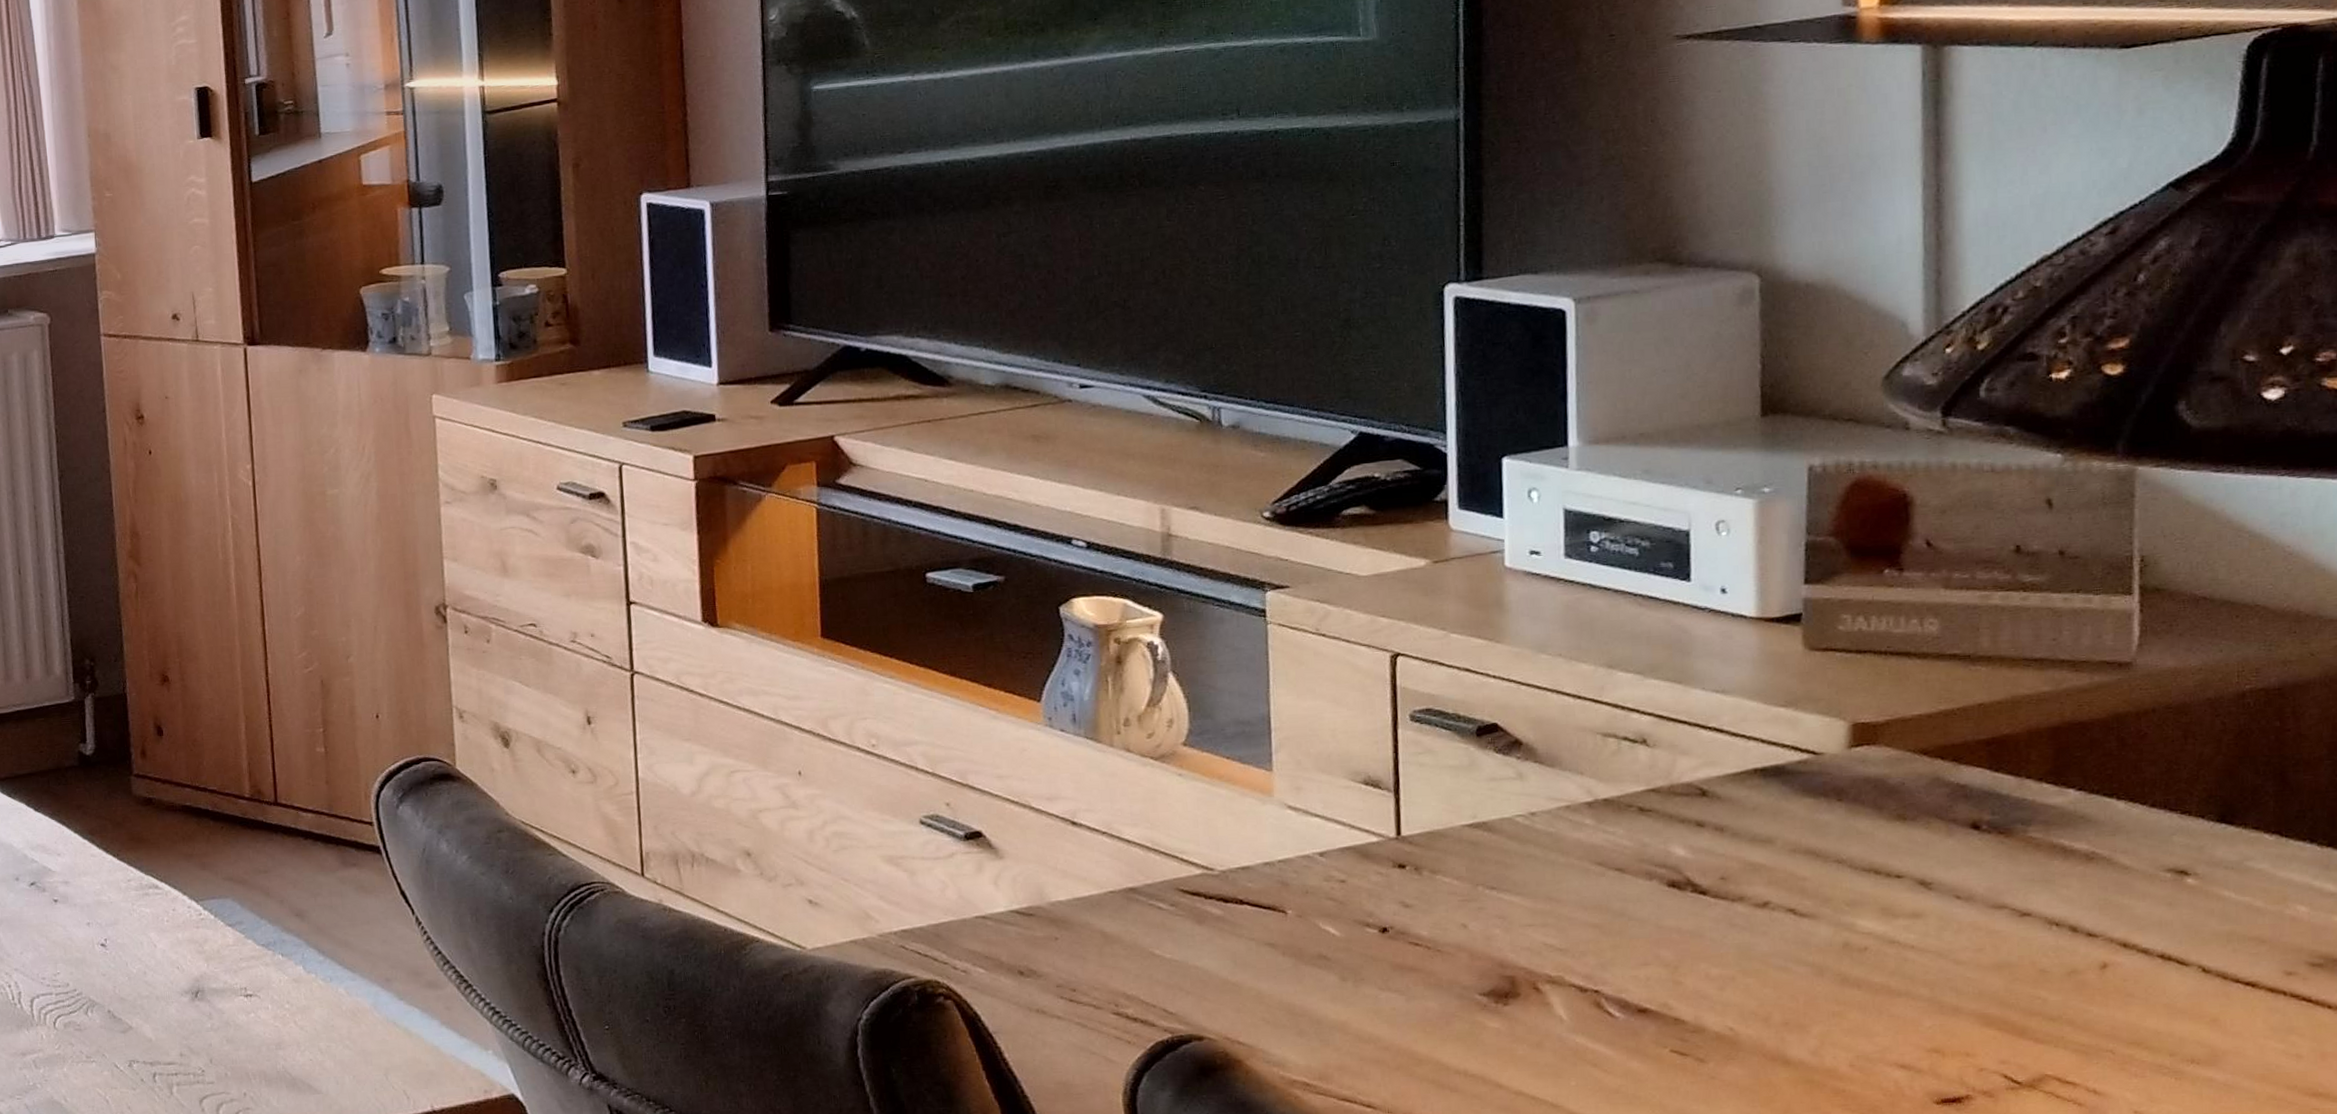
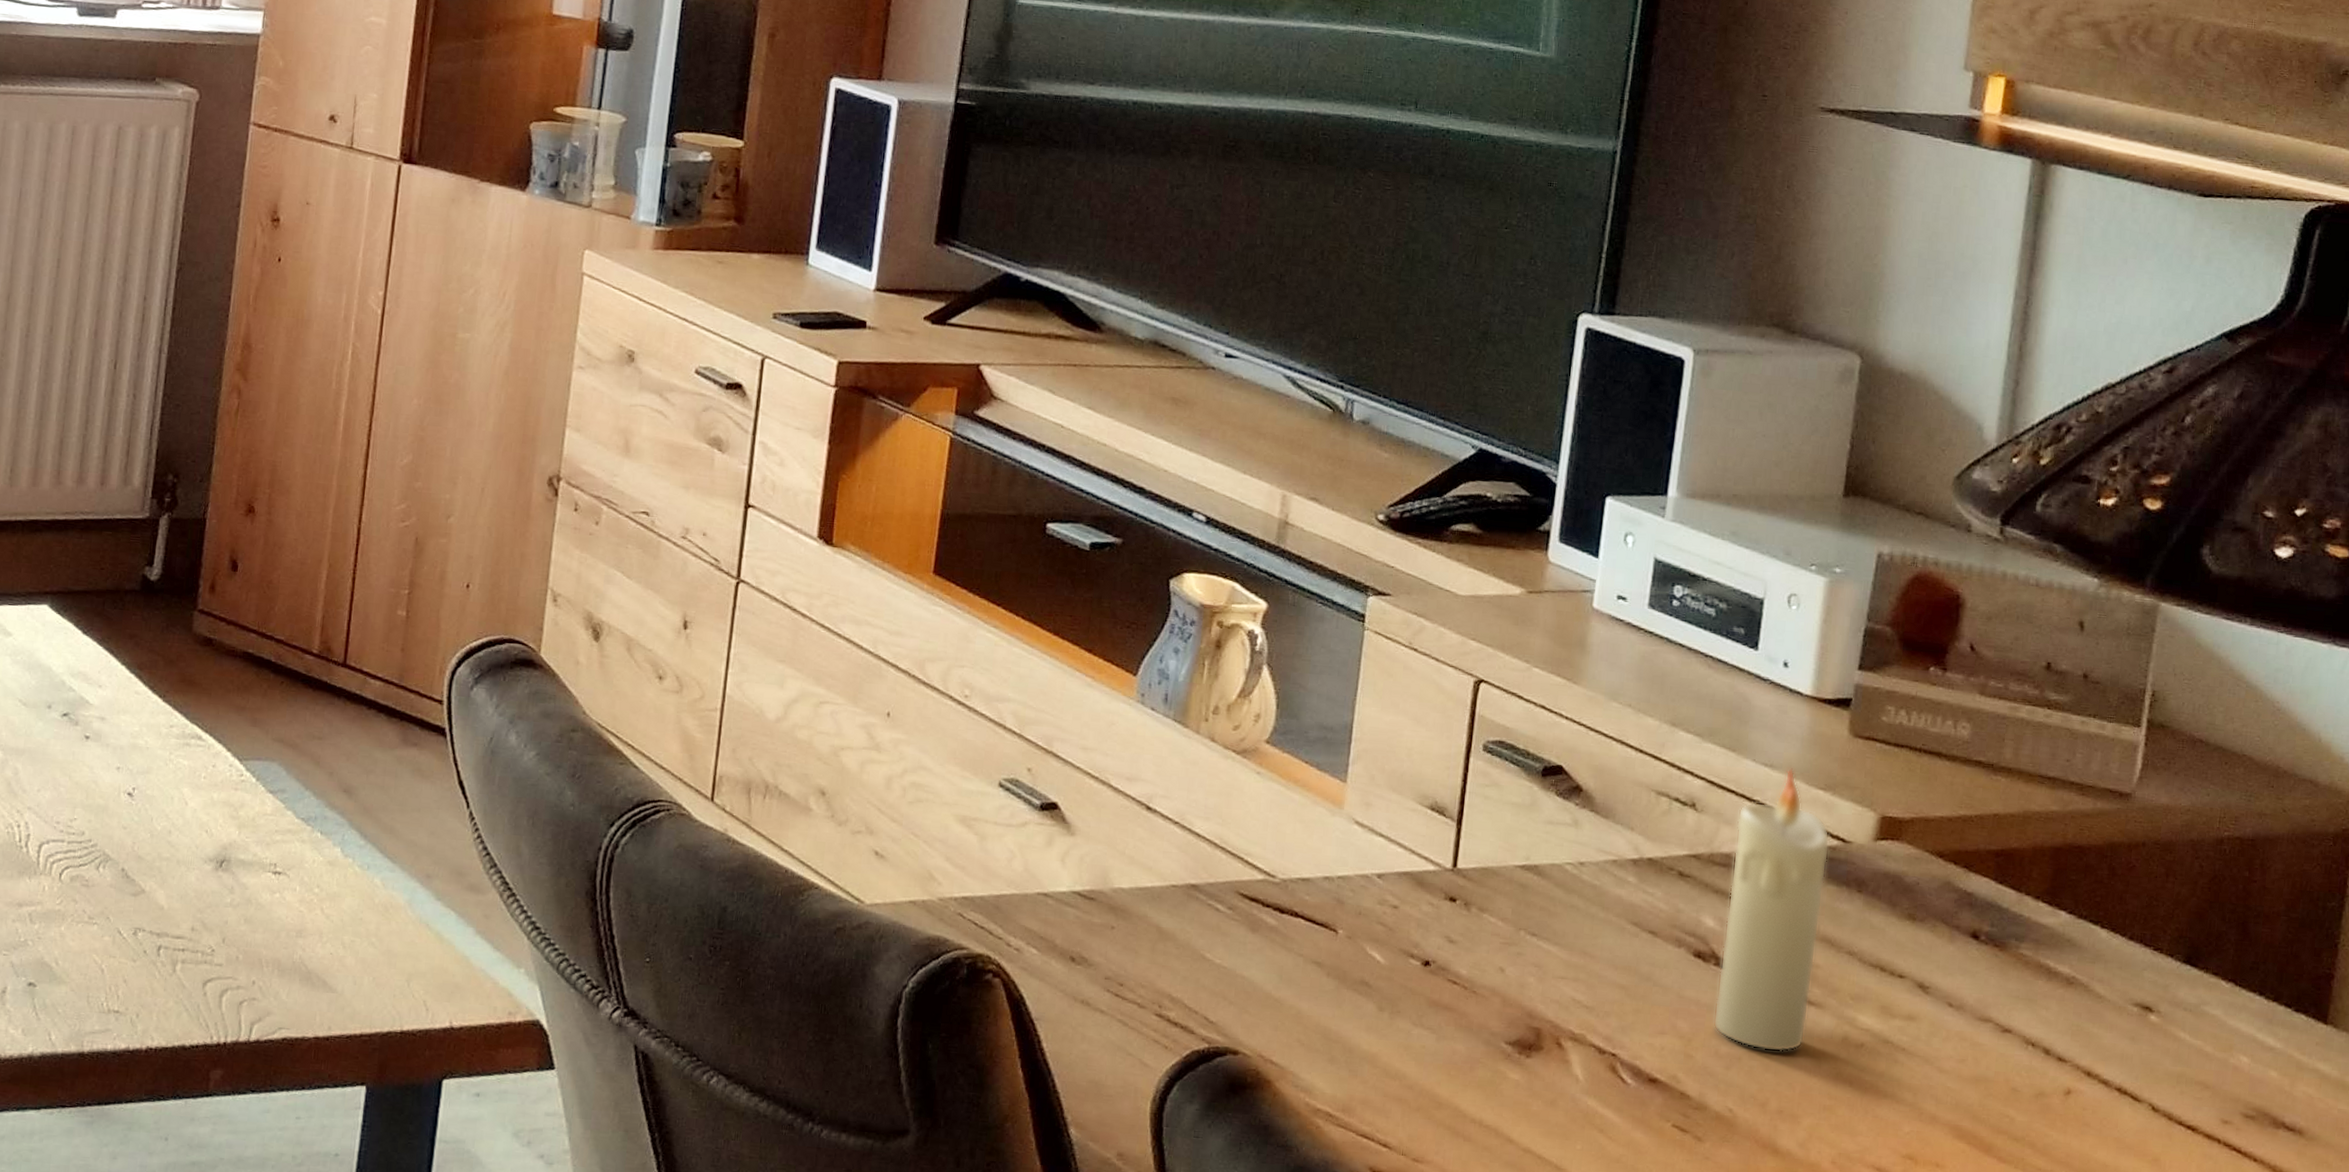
candle: none [1693,690,1802,968] -> present [1713,767,1830,1053]

